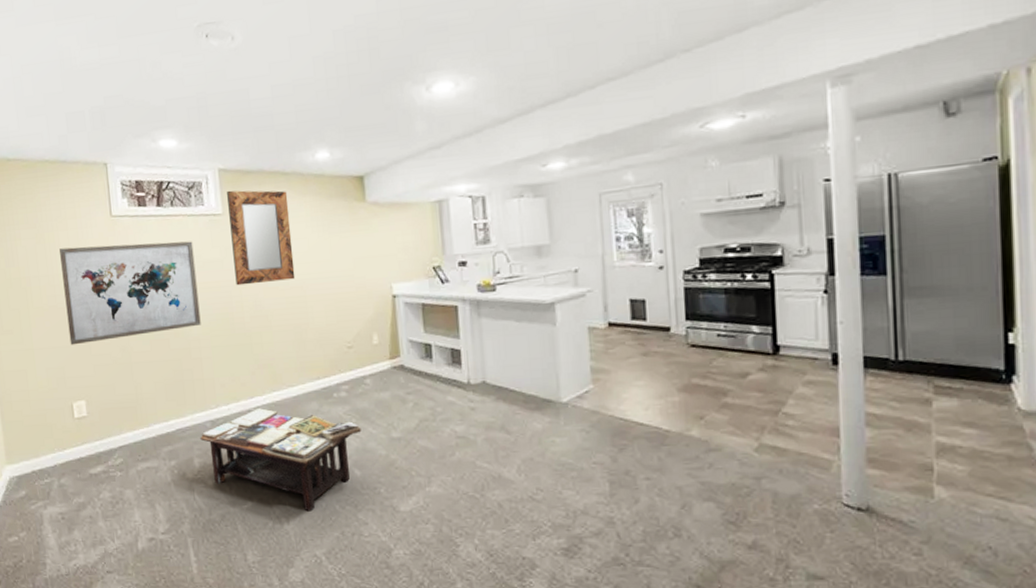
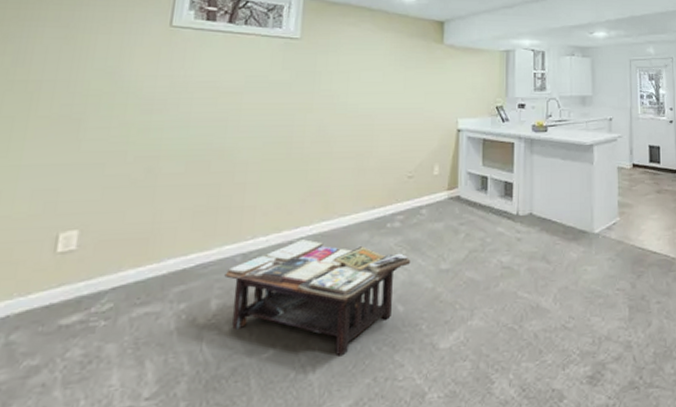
wall art: present [59,241,201,346] -> none [77,53,262,163]
home mirror: present [227,190,295,286] -> none [301,17,371,109]

